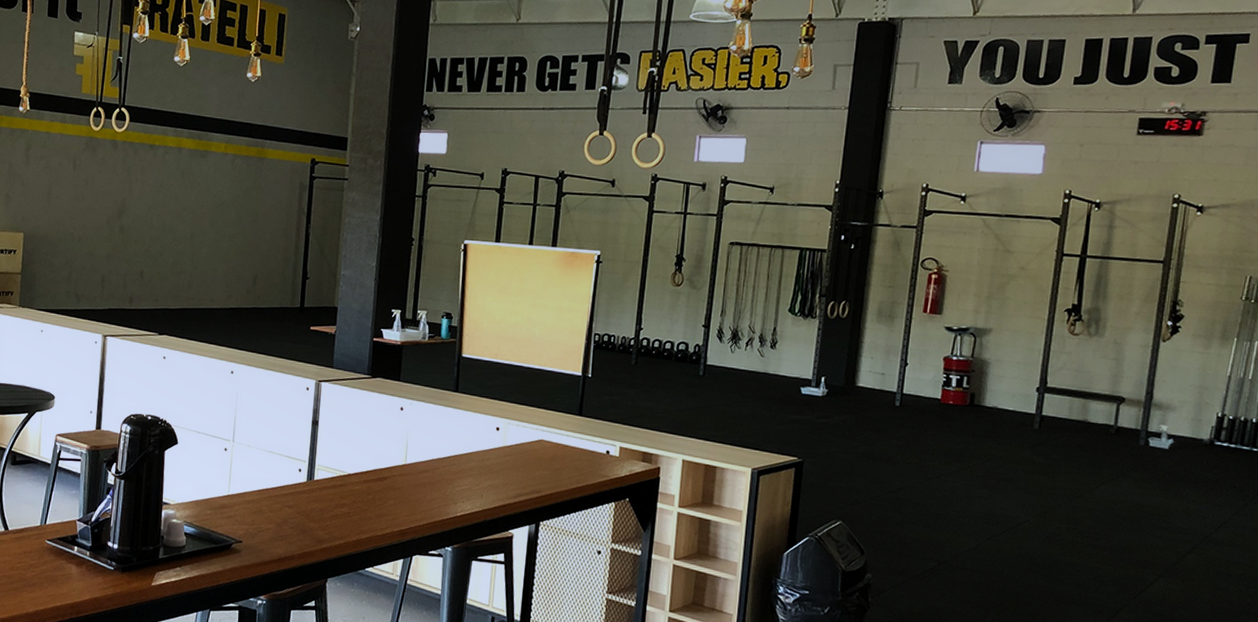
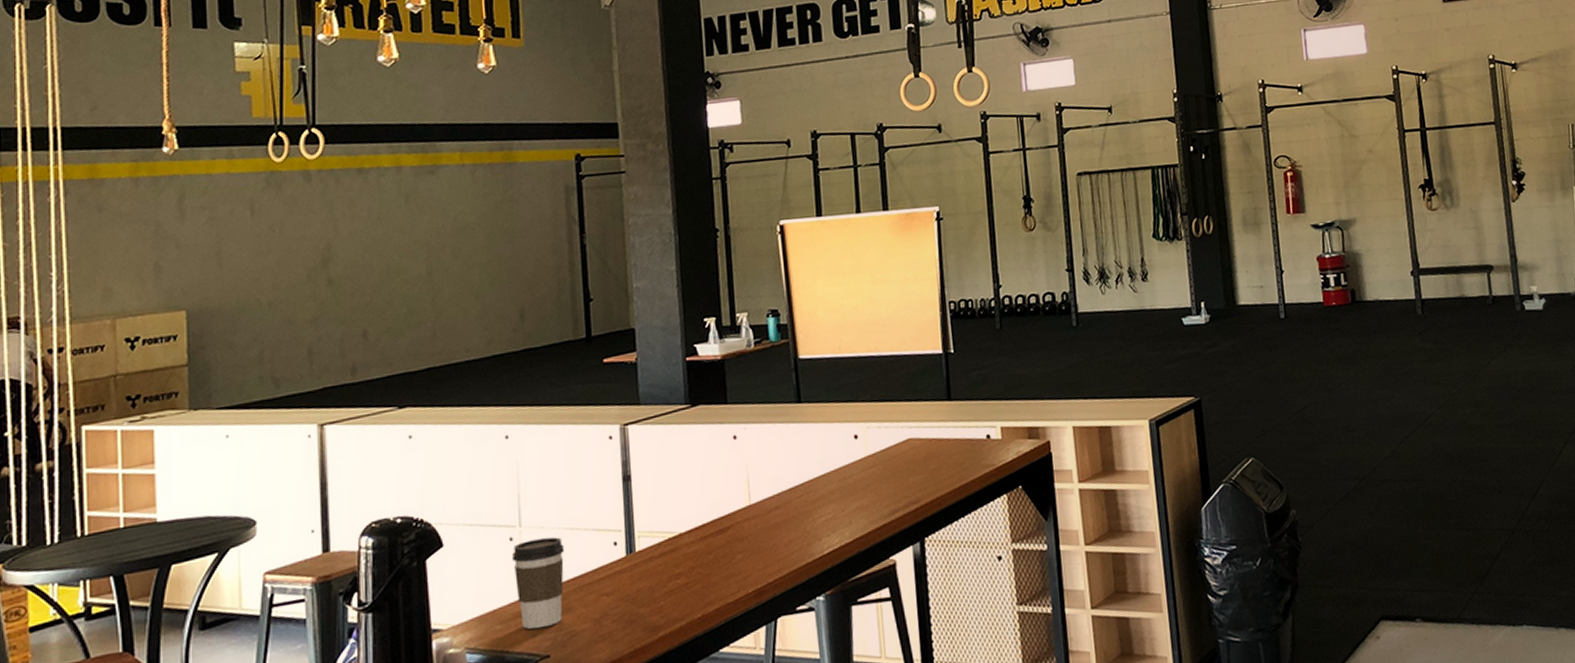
coffee cup: none [225,453,263,520] -> present [512,537,565,629]

